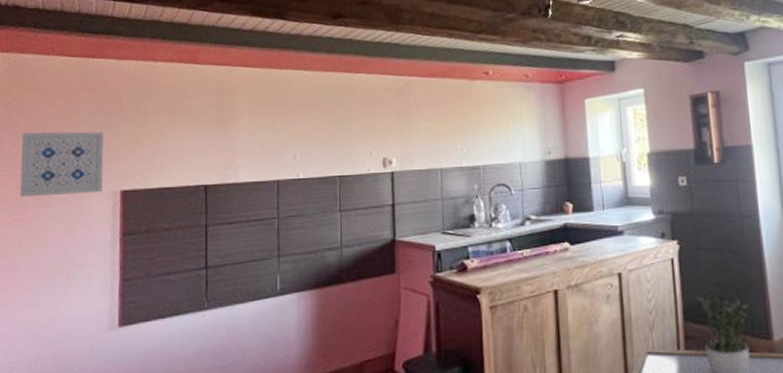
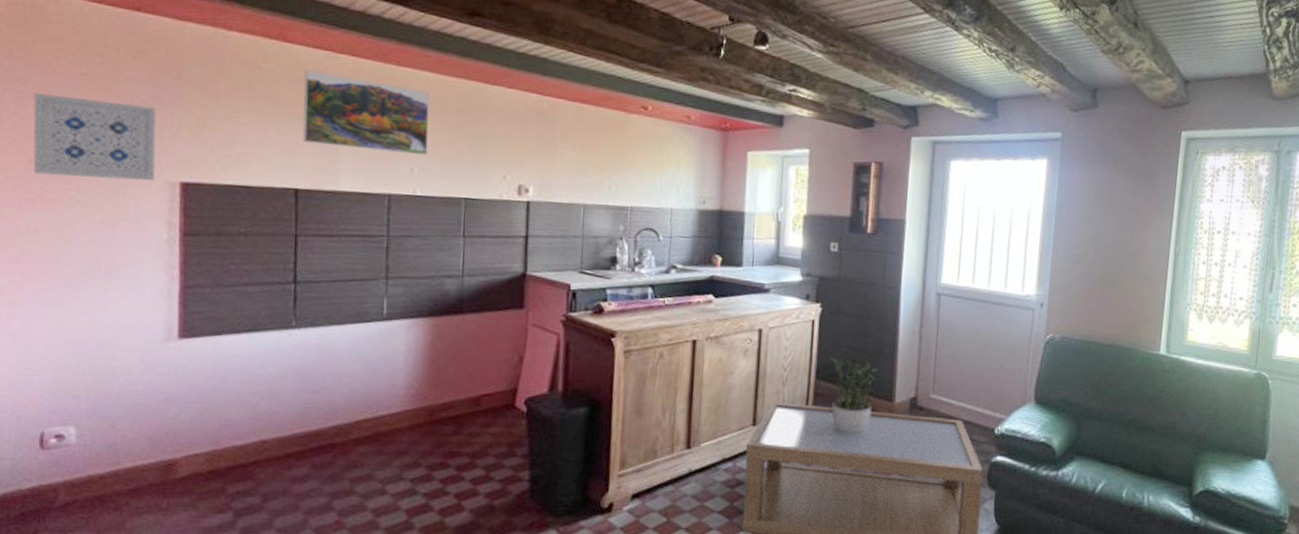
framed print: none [209,84,307,145] -> present [302,70,430,155]

